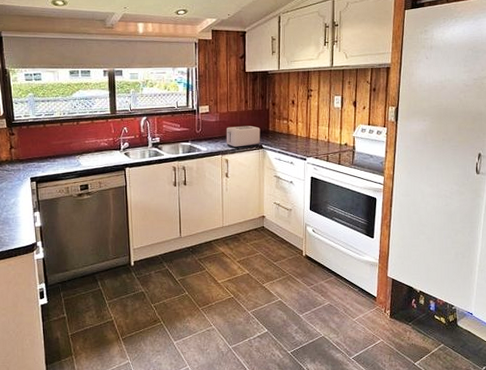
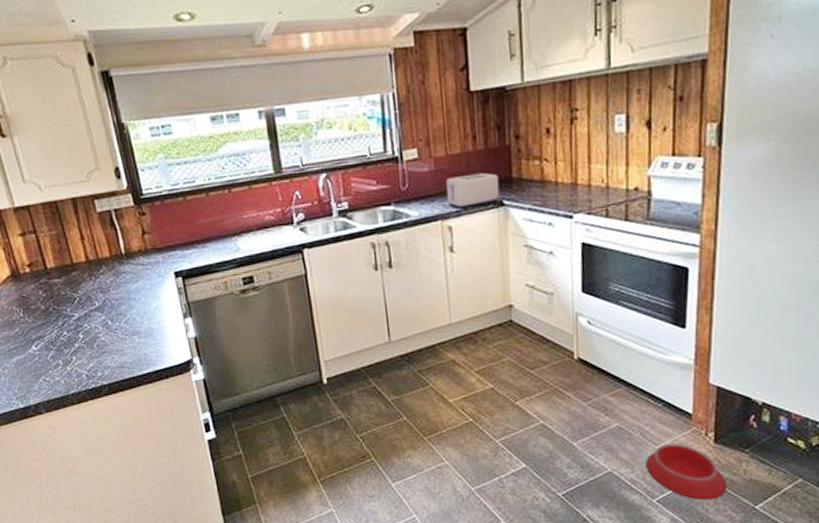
pet bowl: none [347,317,397,358] -> present [646,443,726,500]

